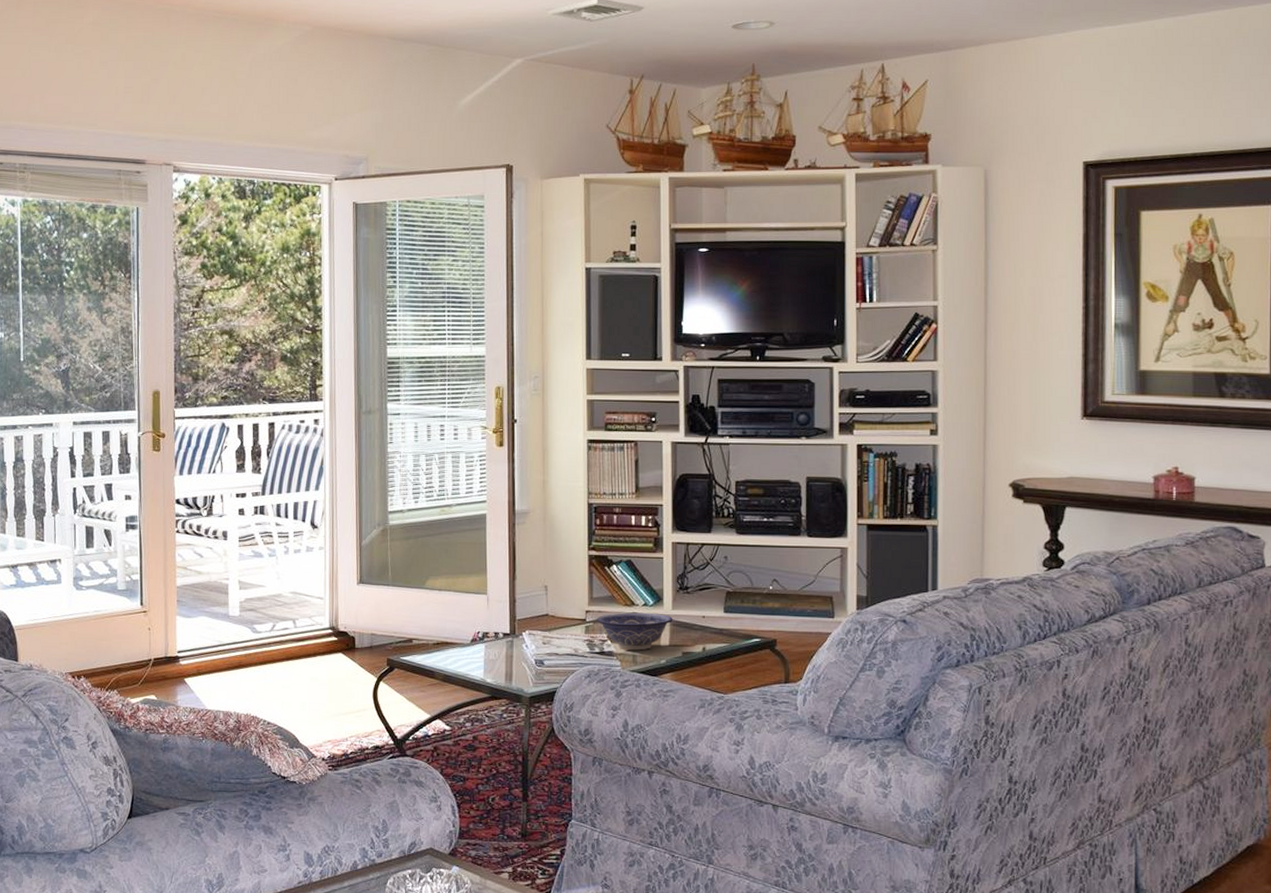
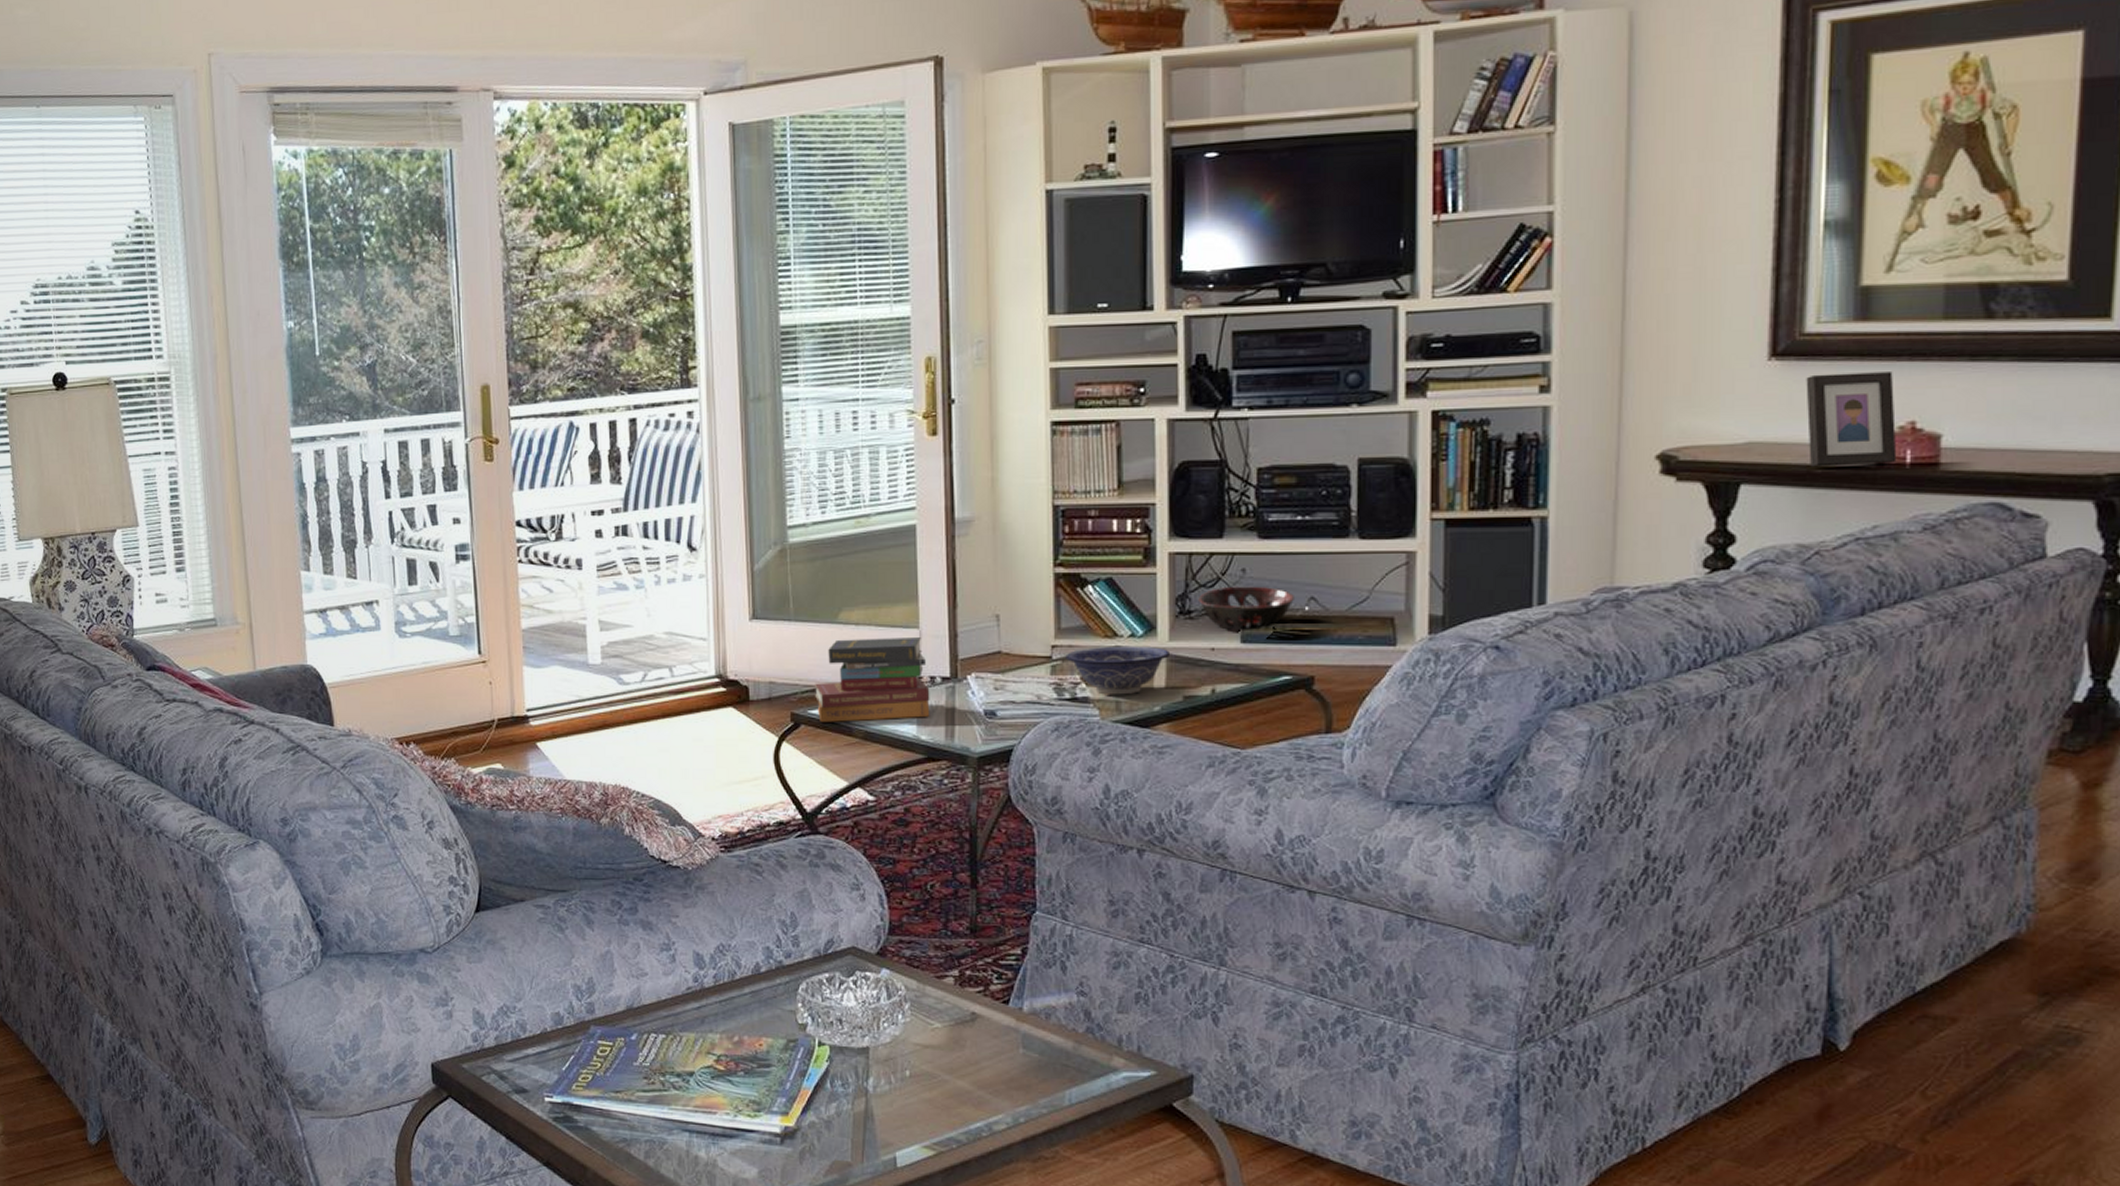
books: none [405,601,494,667] -> present [814,637,930,722]
decorative bowl: none [693,569,762,603] -> present [1198,586,1294,630]
picture frame: none [1106,431,1167,497] -> present [1806,372,1897,467]

